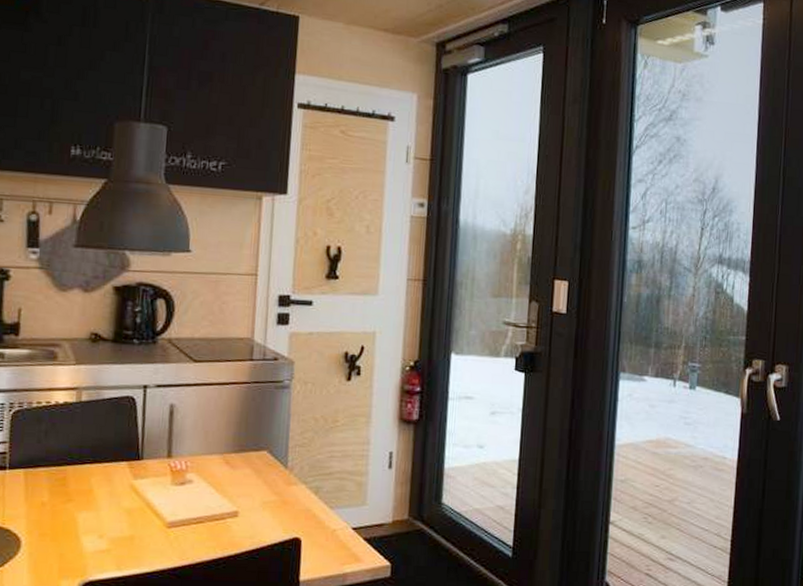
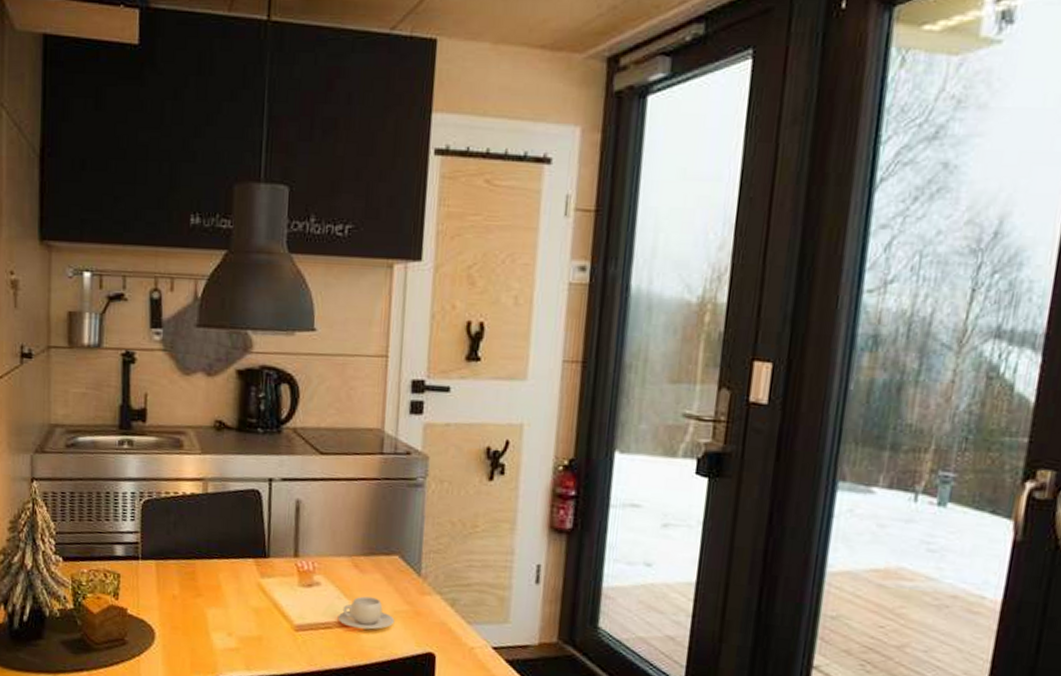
teacup: none [209,490,264,521] -> present [337,596,395,630]

